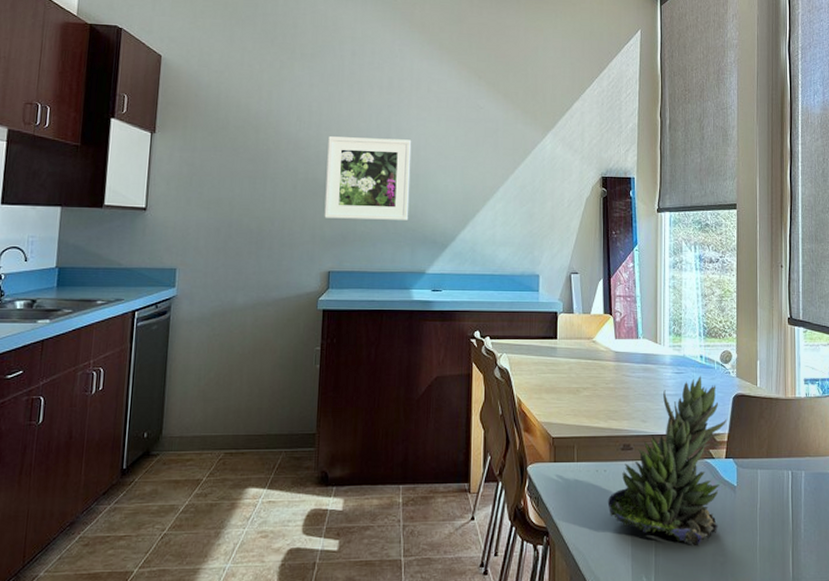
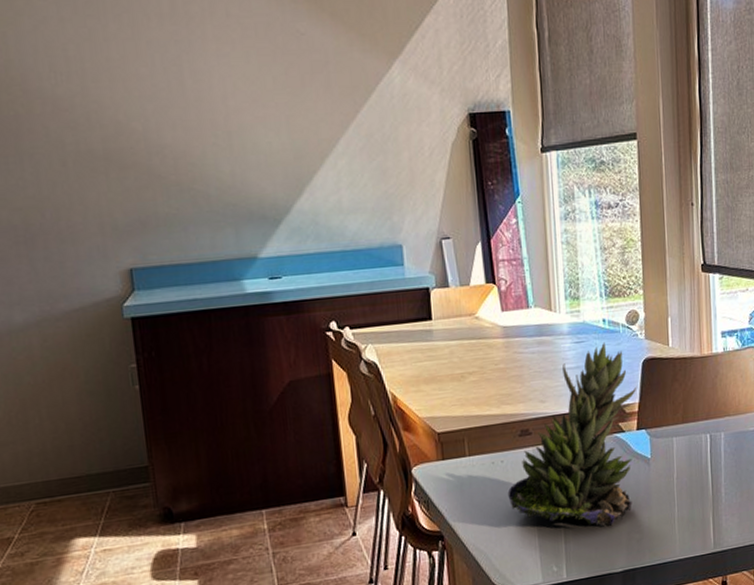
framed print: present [324,136,412,220] -> none [99,85,226,201]

